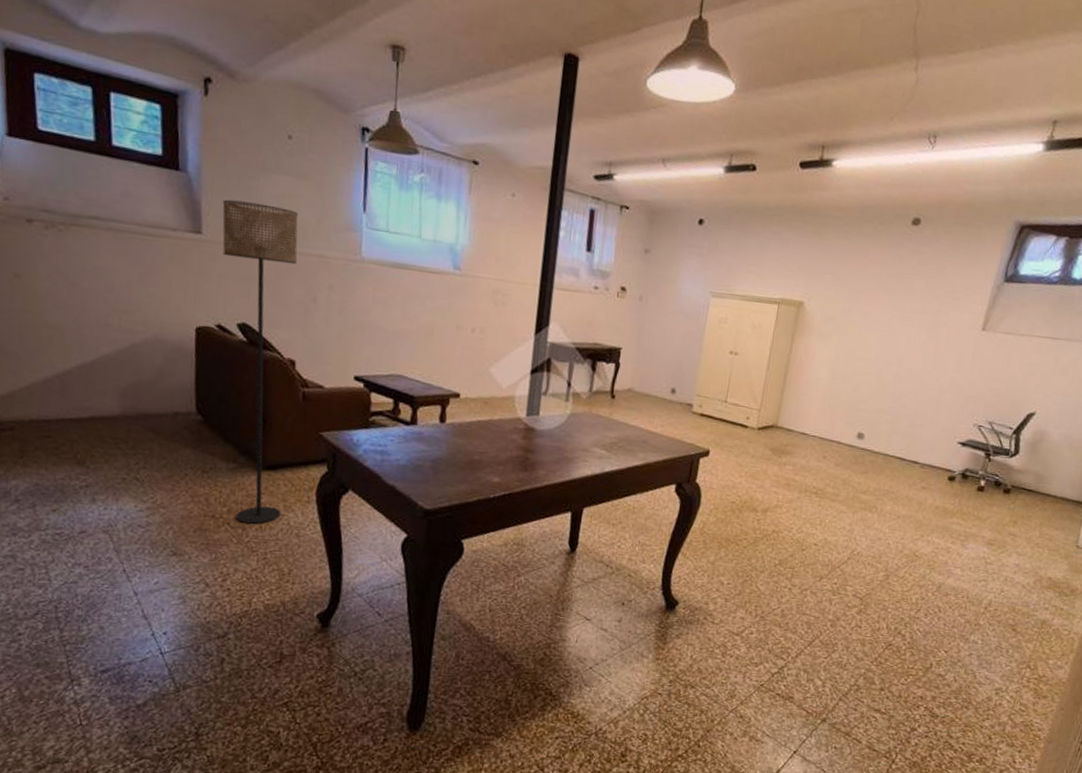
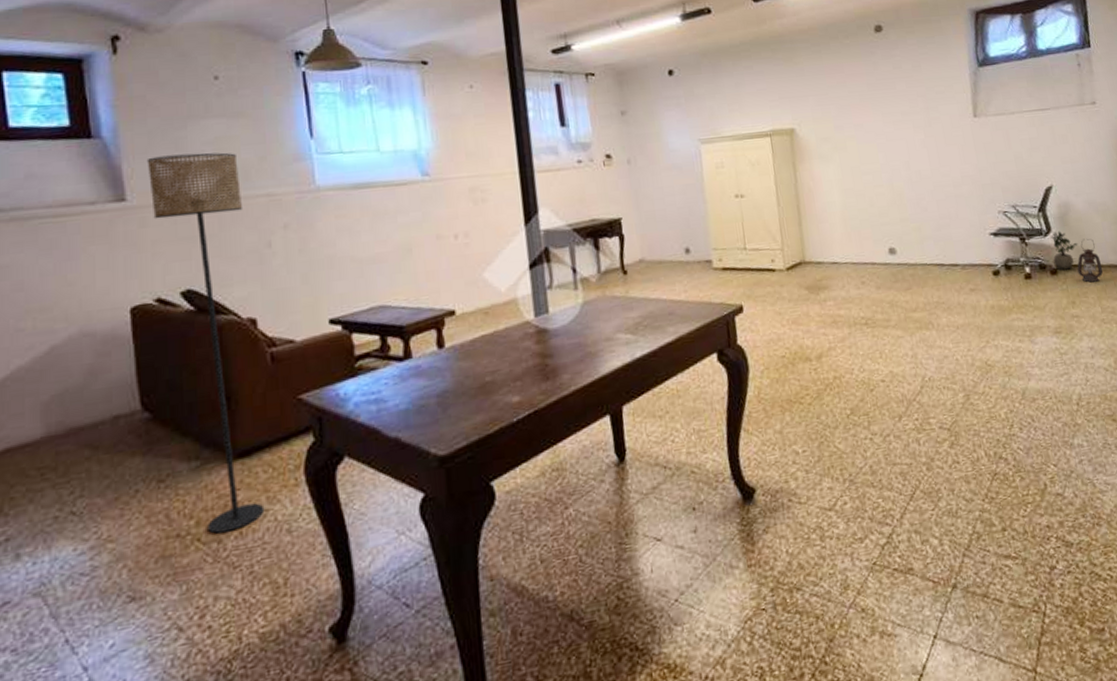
potted plant: none [1010,455,1040,492] -> present [1051,231,1078,271]
lantern: none [1030,468,1056,510] -> present [1077,238,1103,283]

